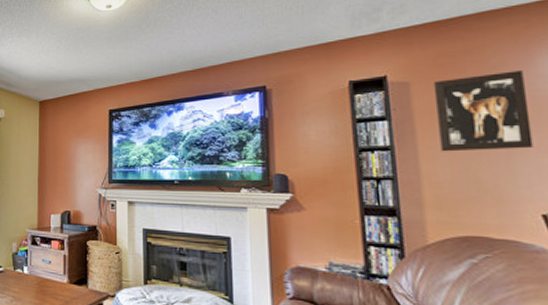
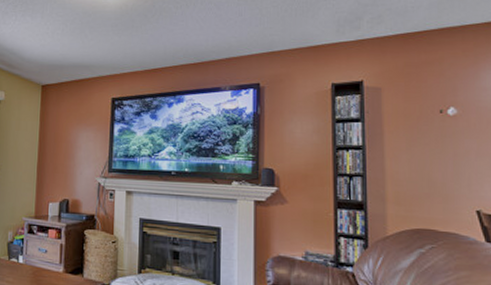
wall art: present [433,70,534,152] -> none [400,83,474,153]

